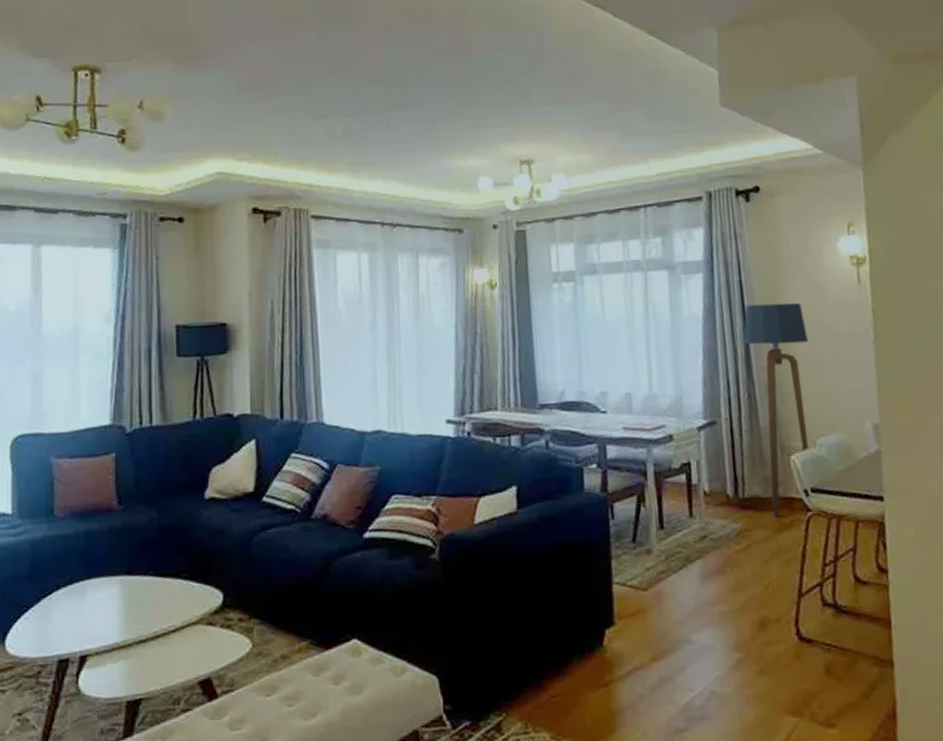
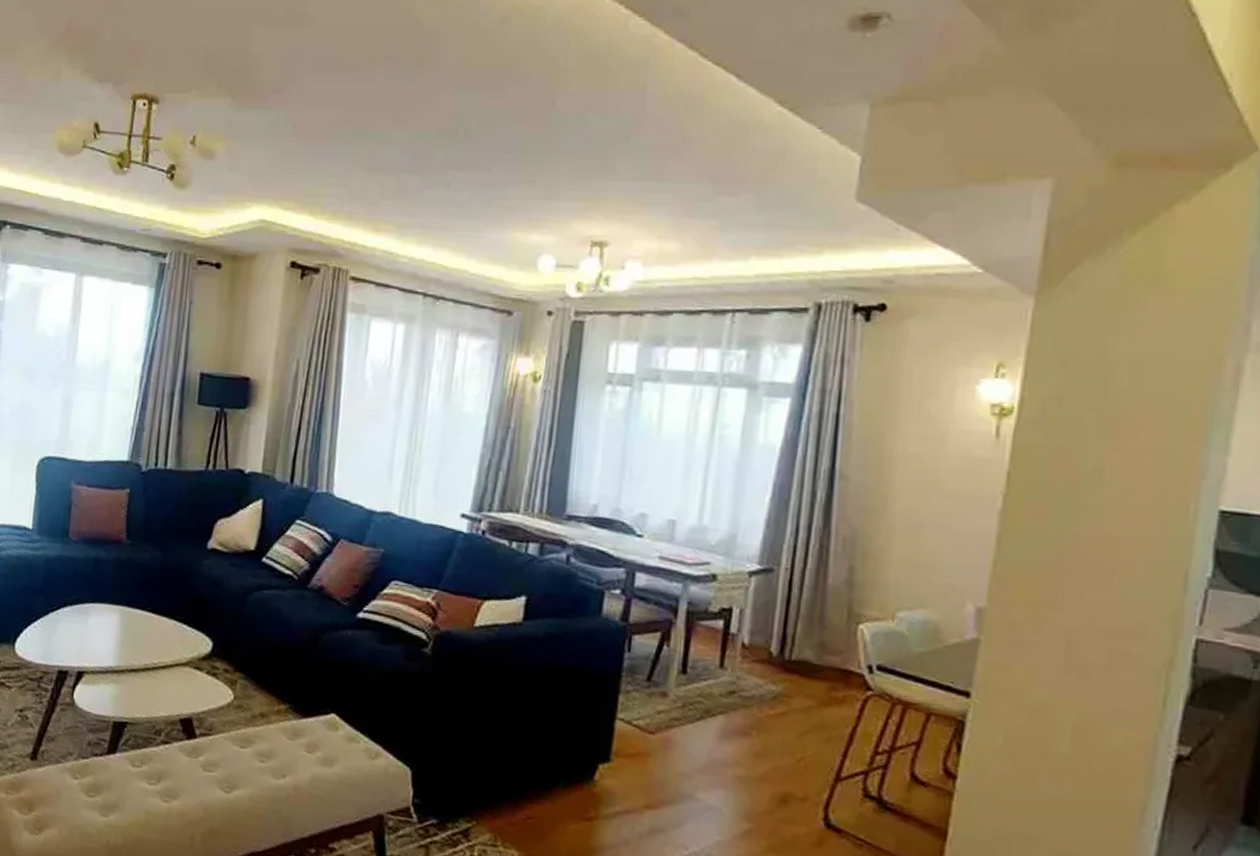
floor lamp: present [743,302,810,518] -> none [823,443,913,690]

